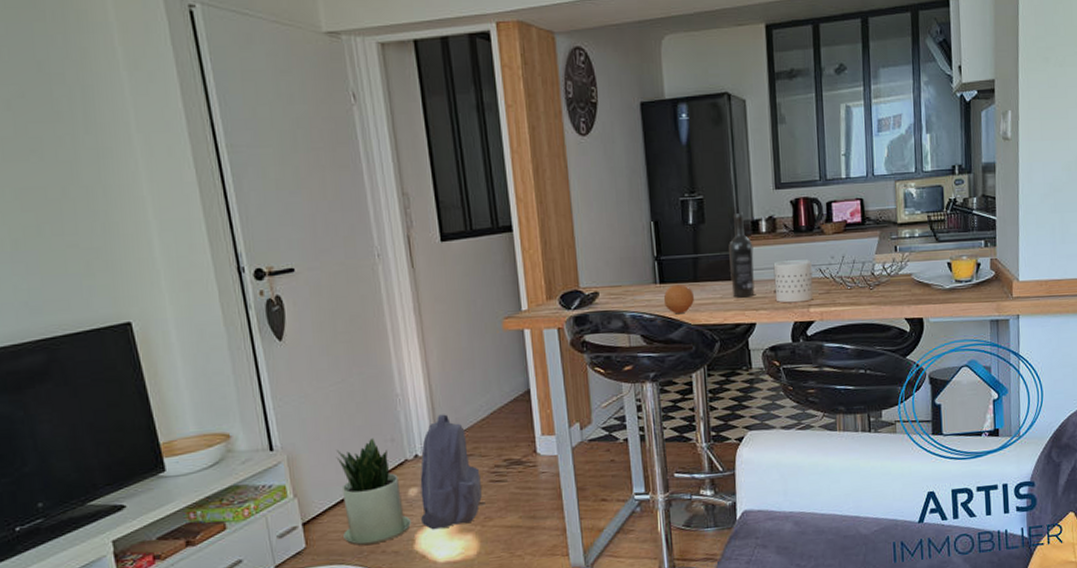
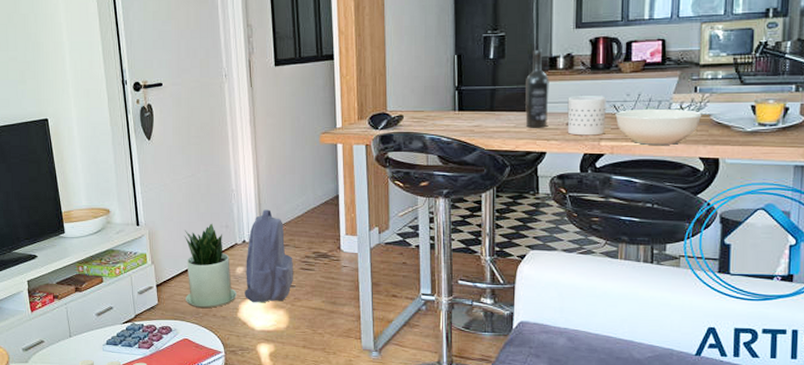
fruit: present [663,283,694,314] -> none [461,112,489,139]
bowl: none [822,270,904,309] -> present [615,108,702,145]

